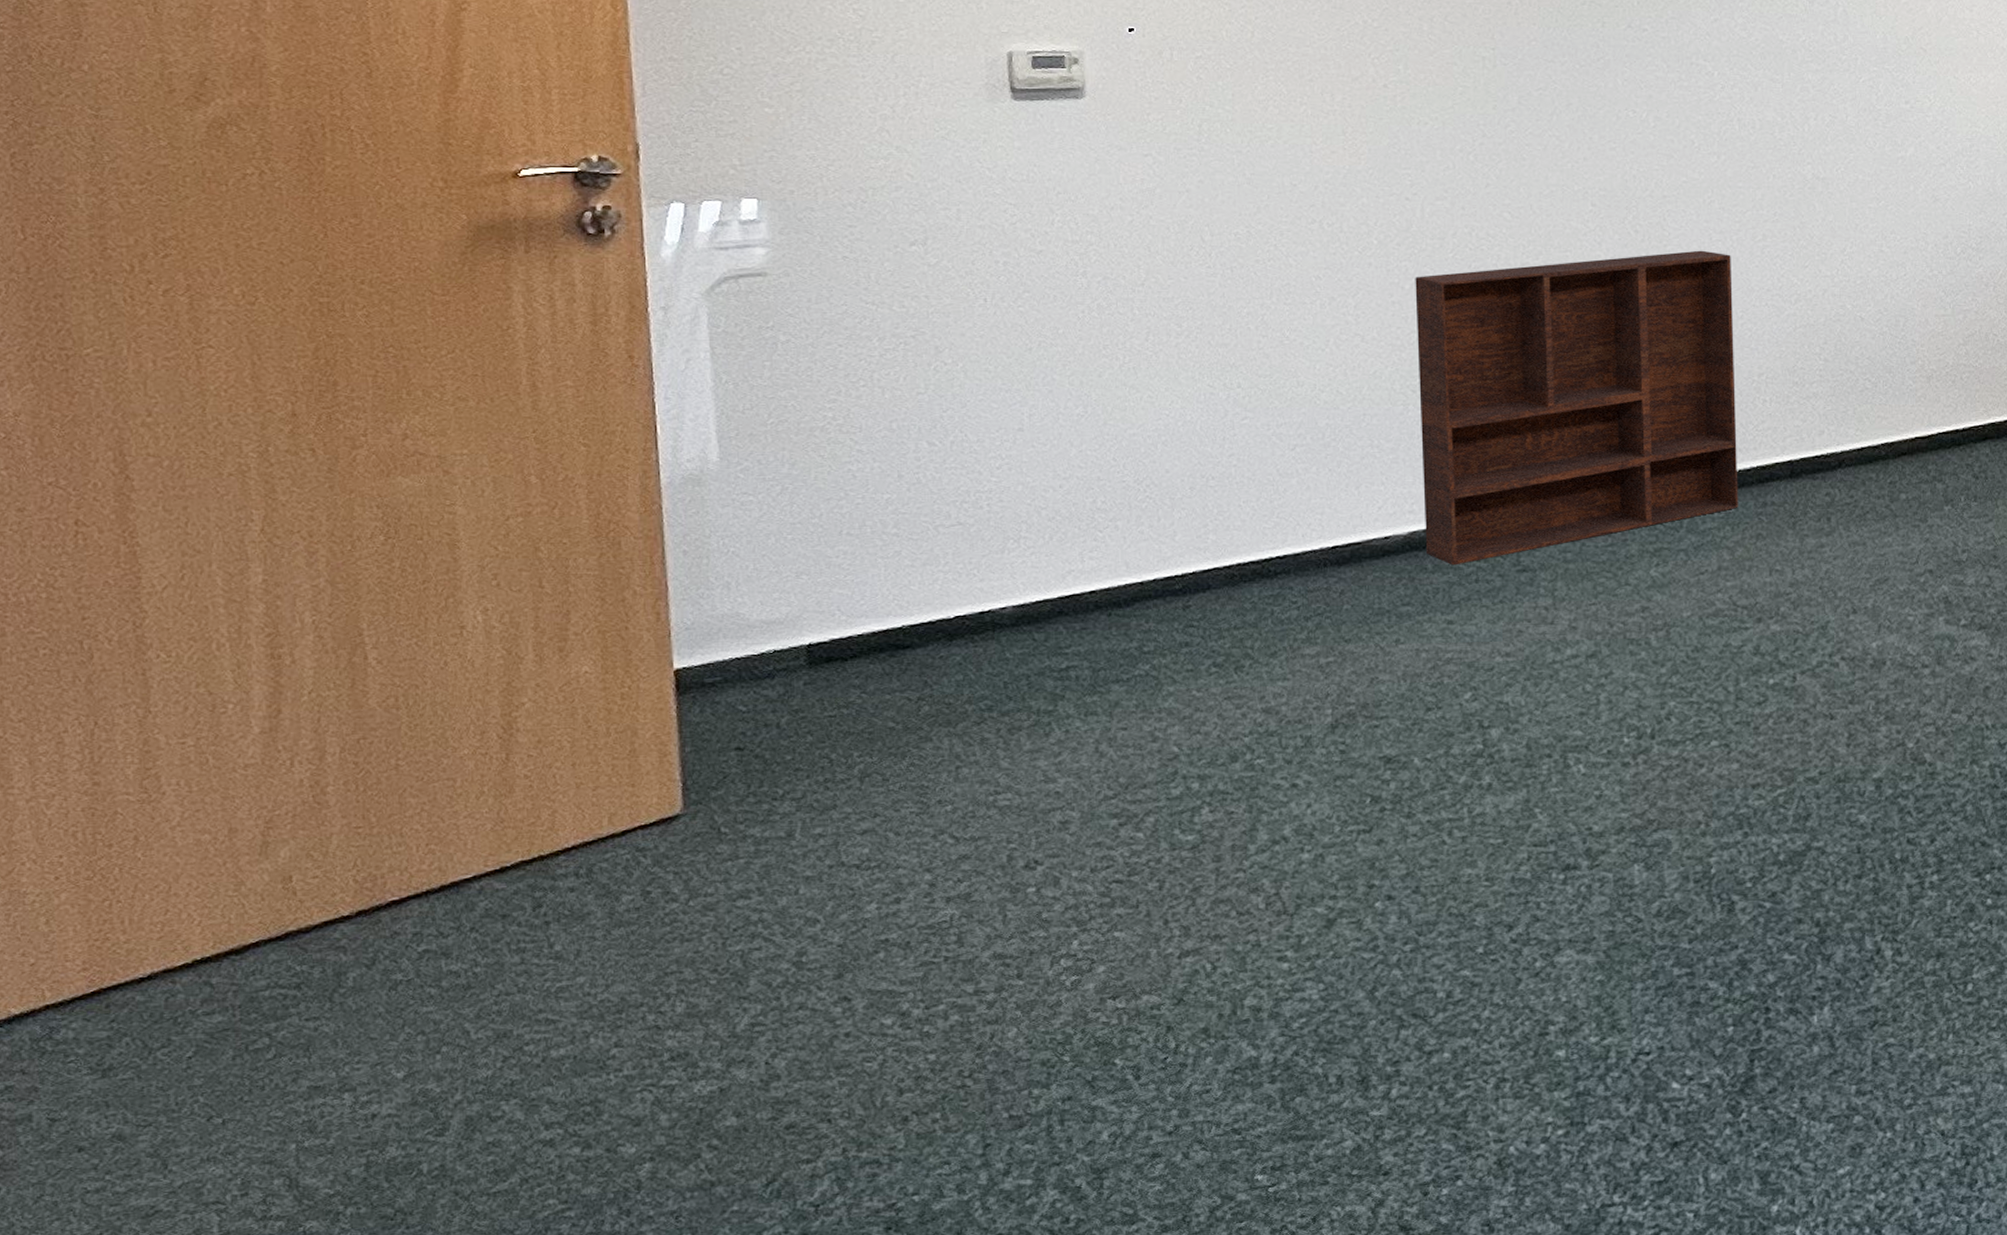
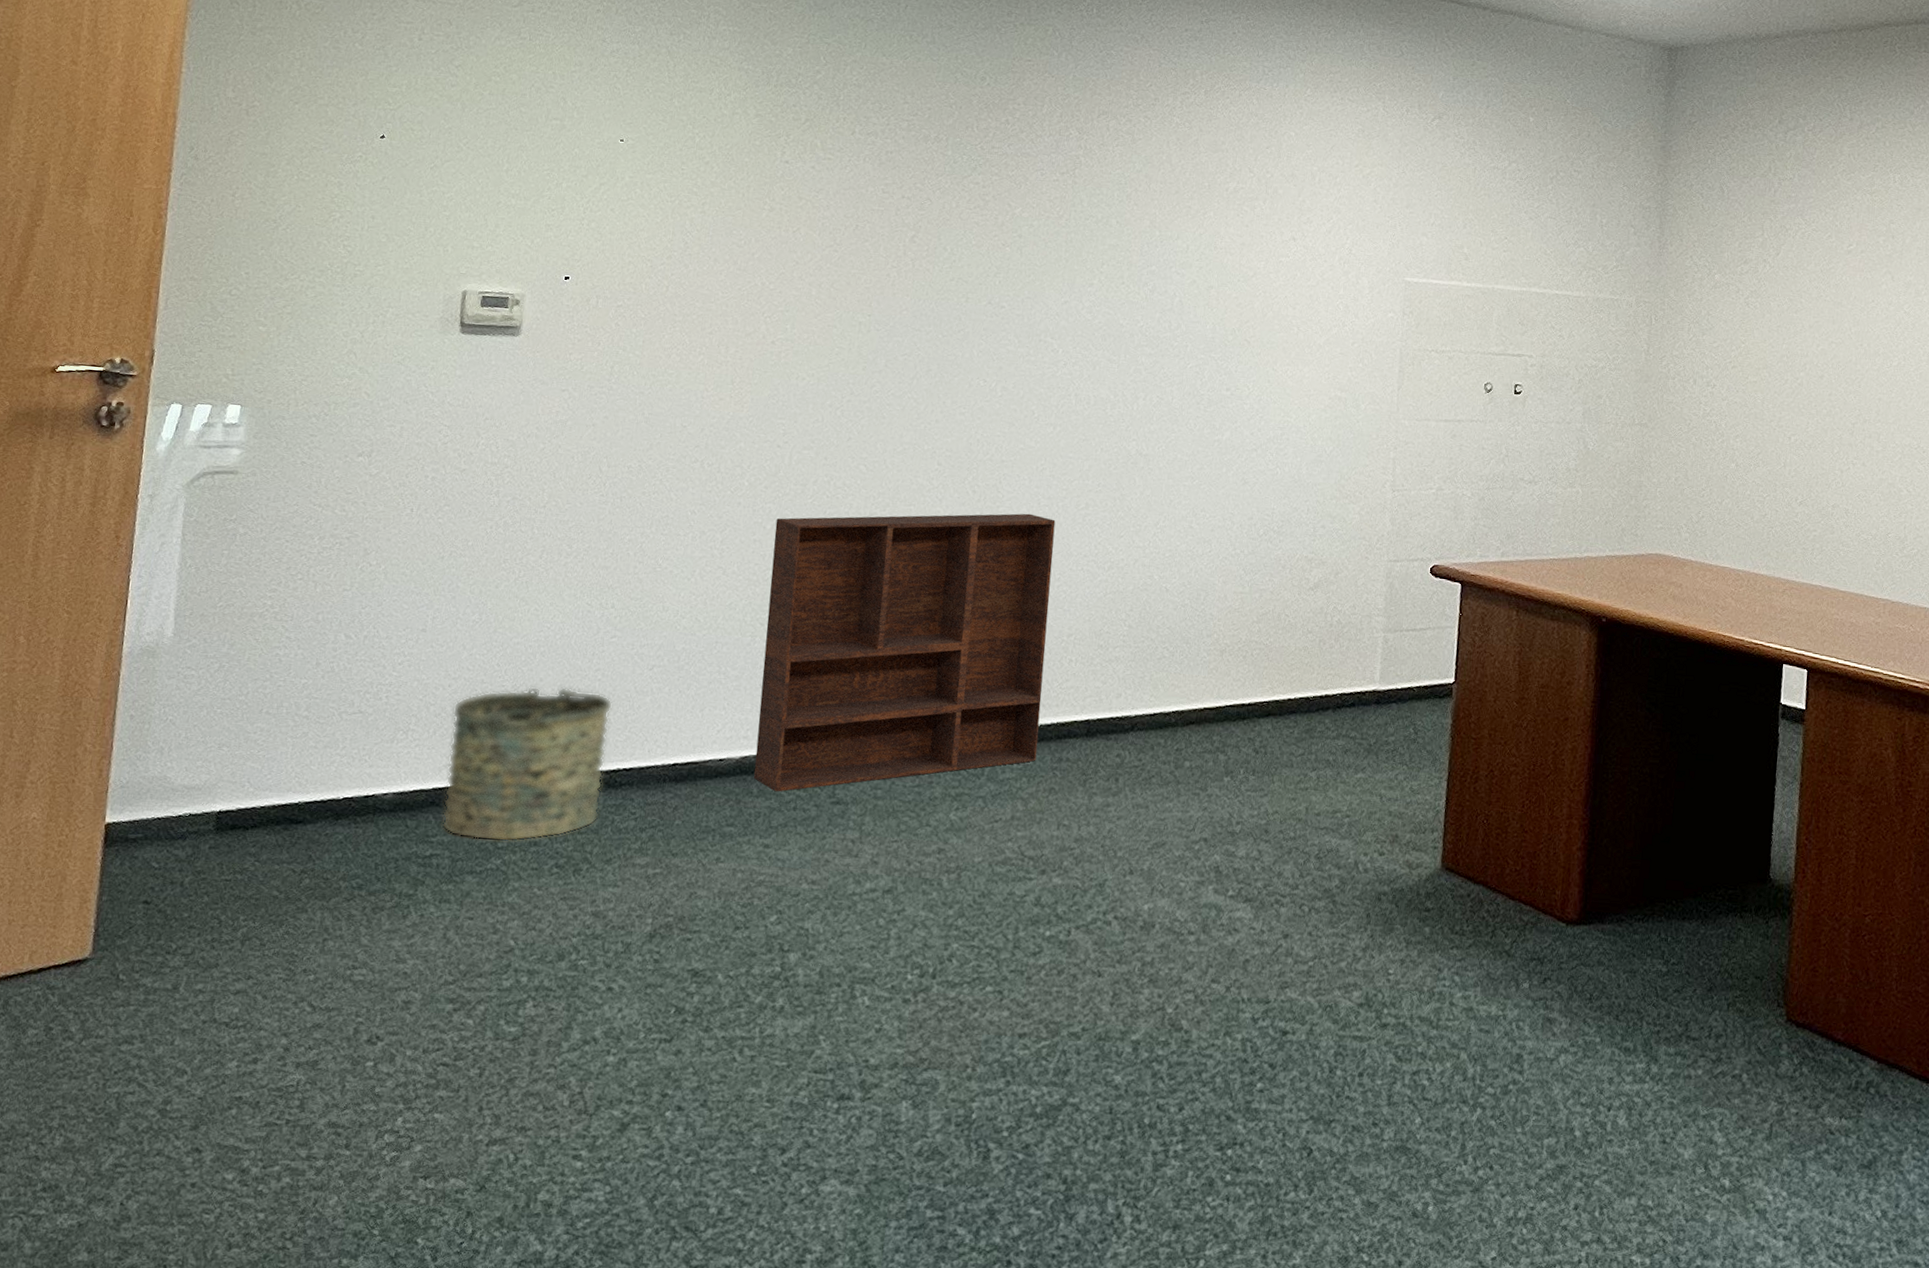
bucket: none [1068,477,1256,646] -> present [441,686,613,842]

